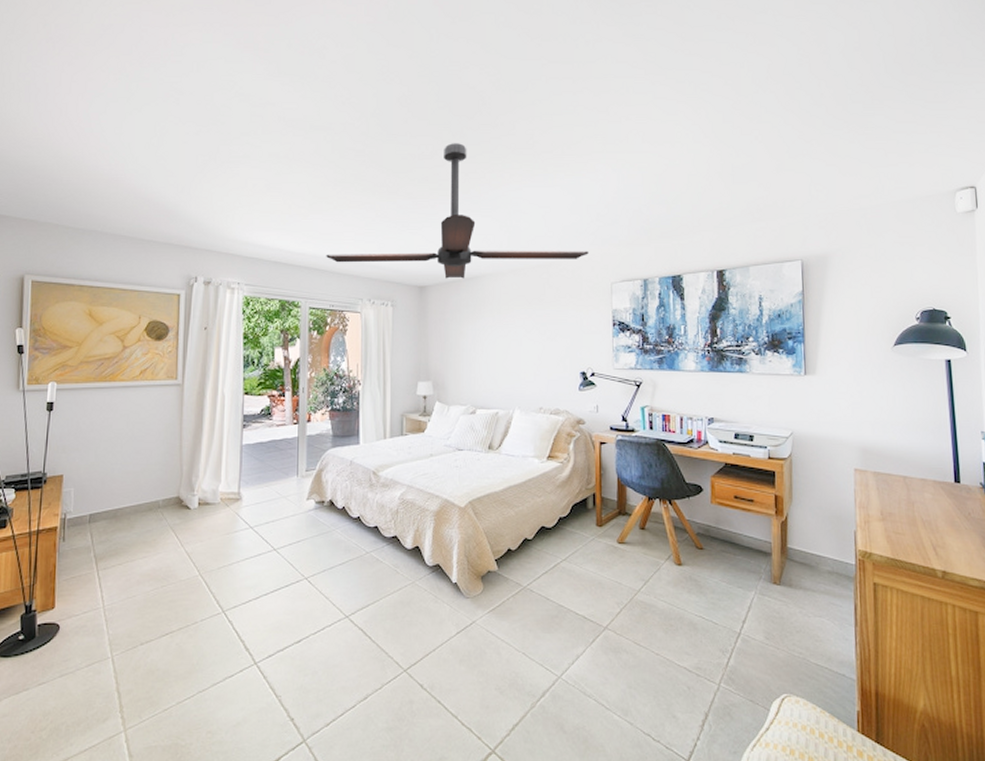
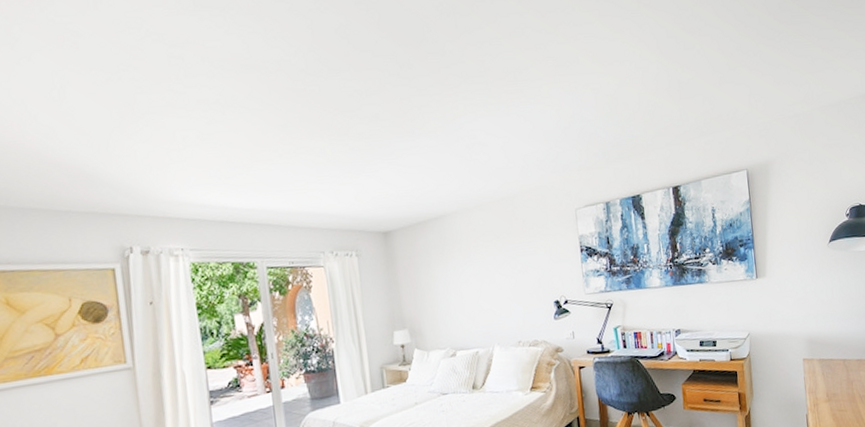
ceiling fan: present [326,143,589,279] -> none [278,75,551,221]

